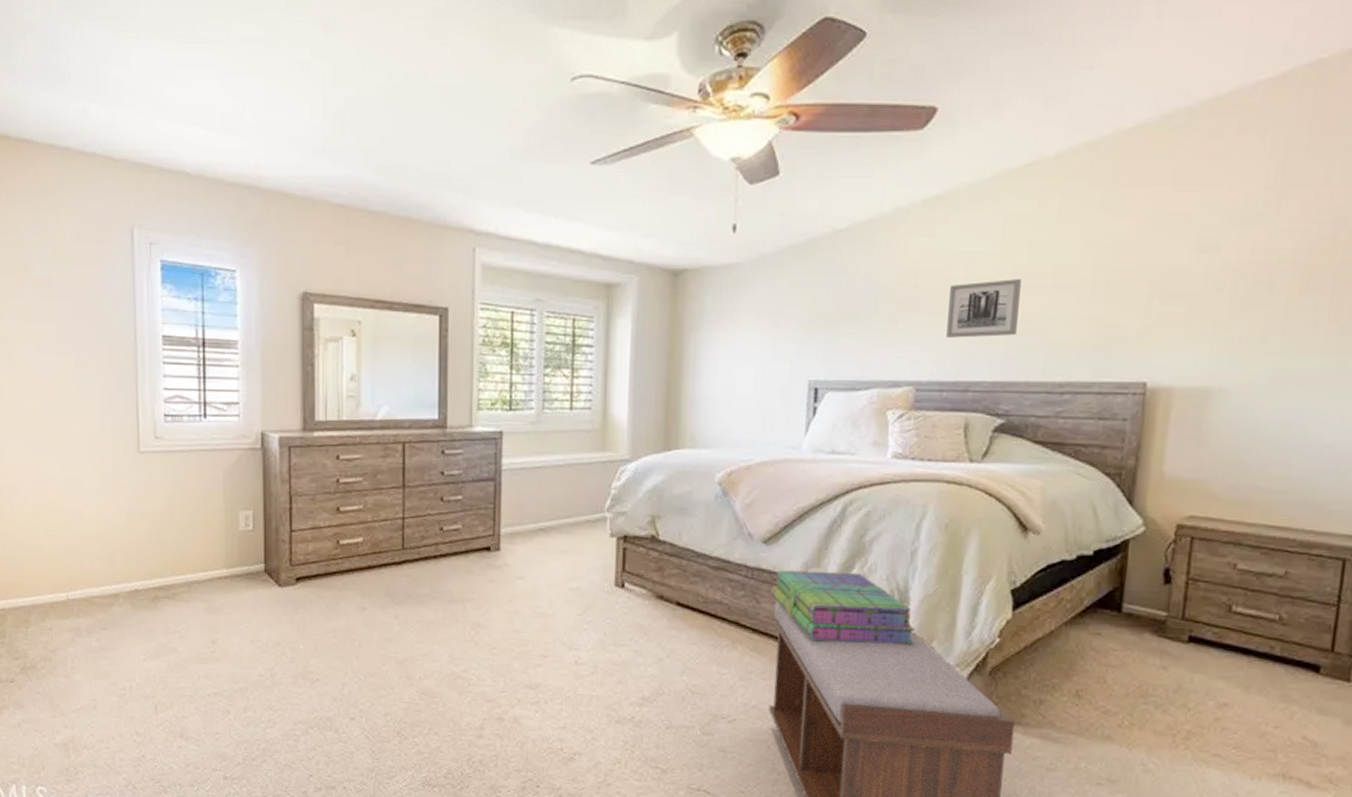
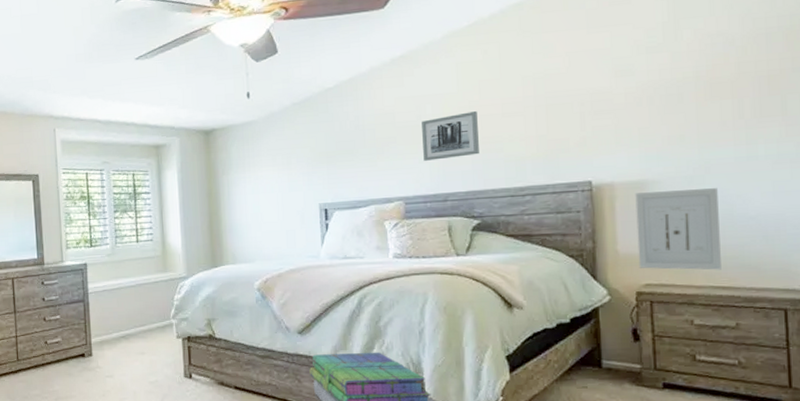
wall art: none [1184,403,1294,506] -> present [635,188,721,270]

